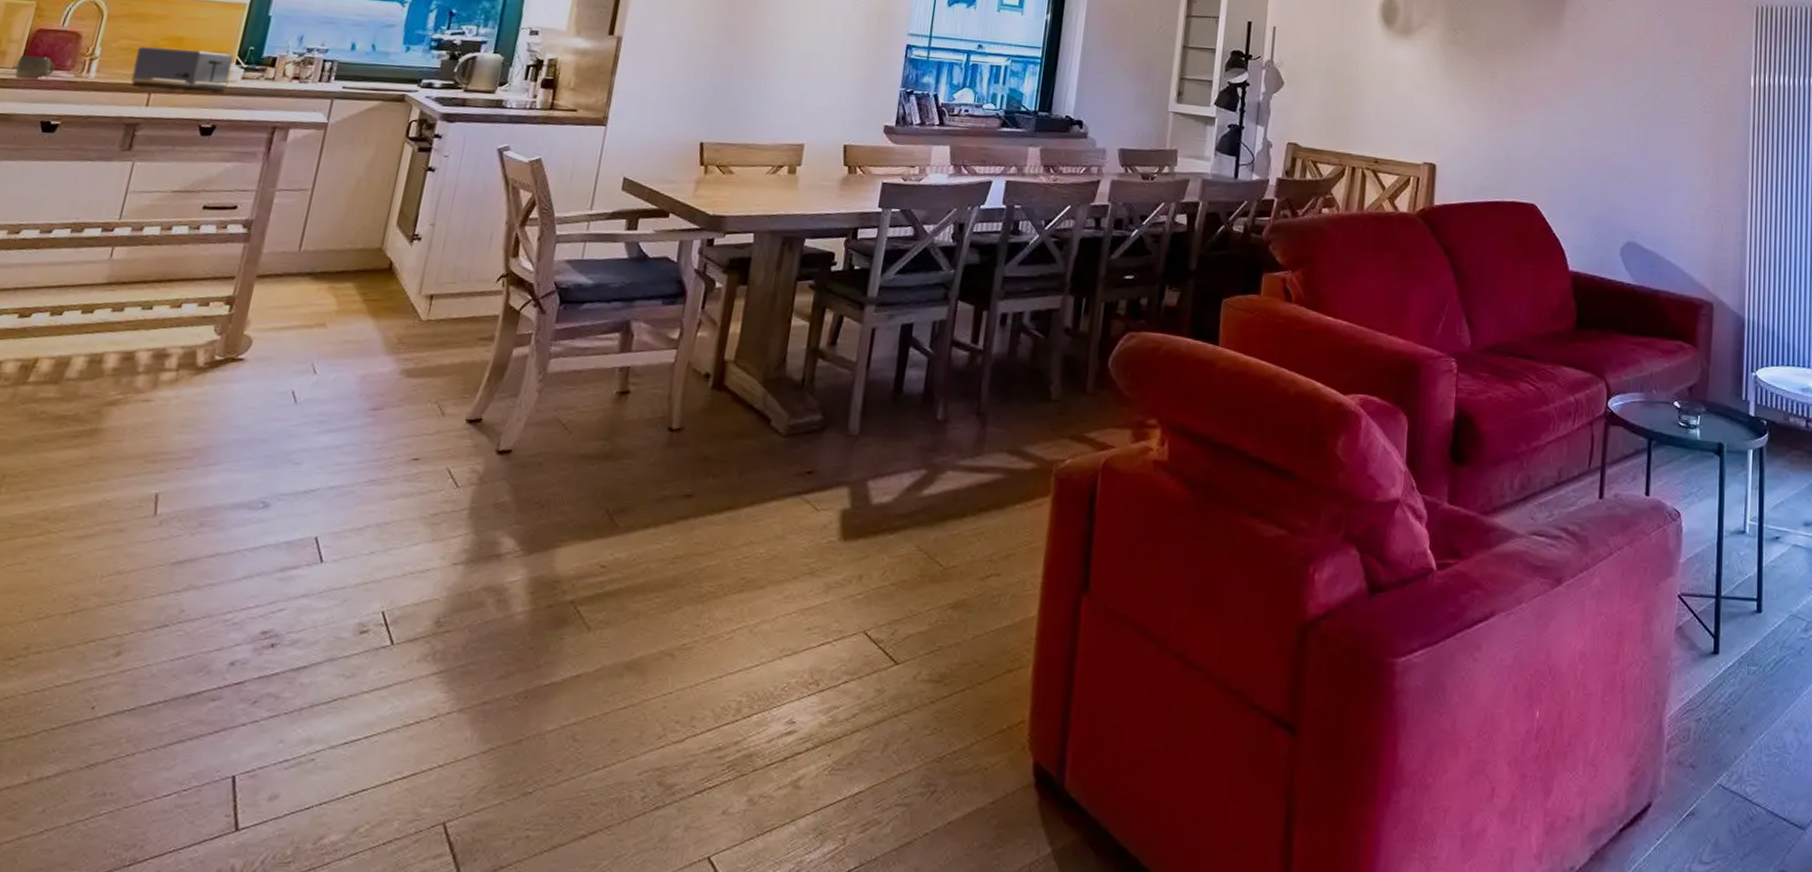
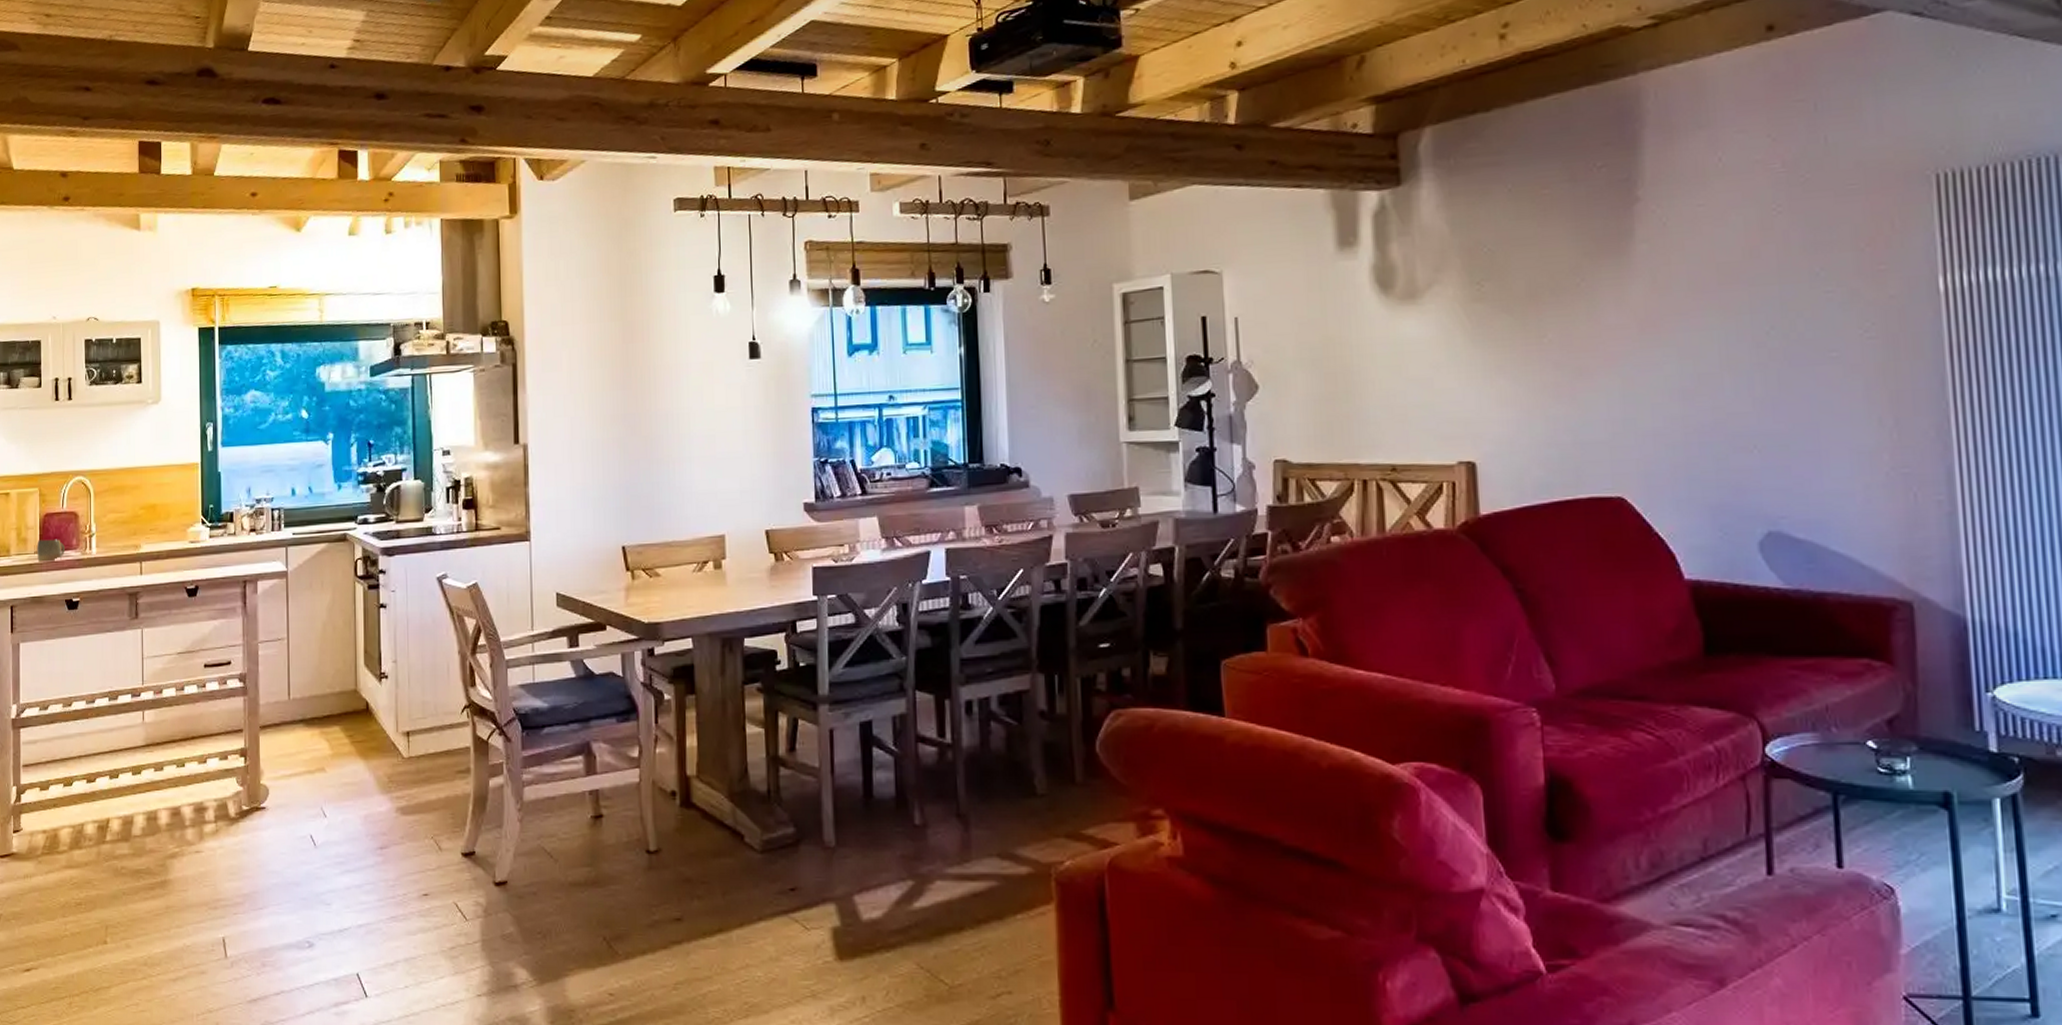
toaster: present [130,47,234,94] -> none [124,514,199,558]

